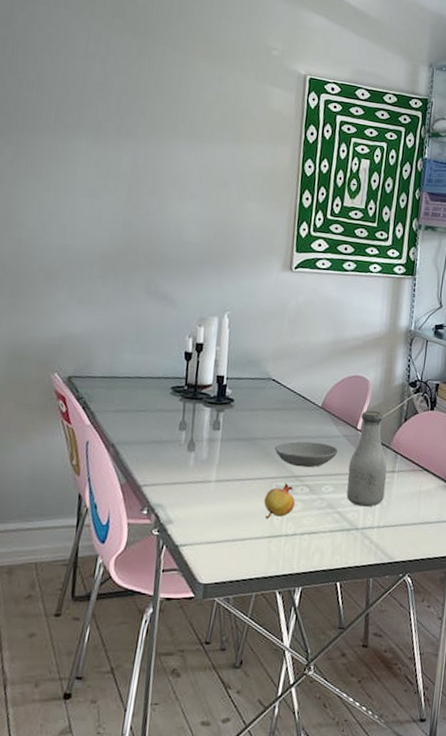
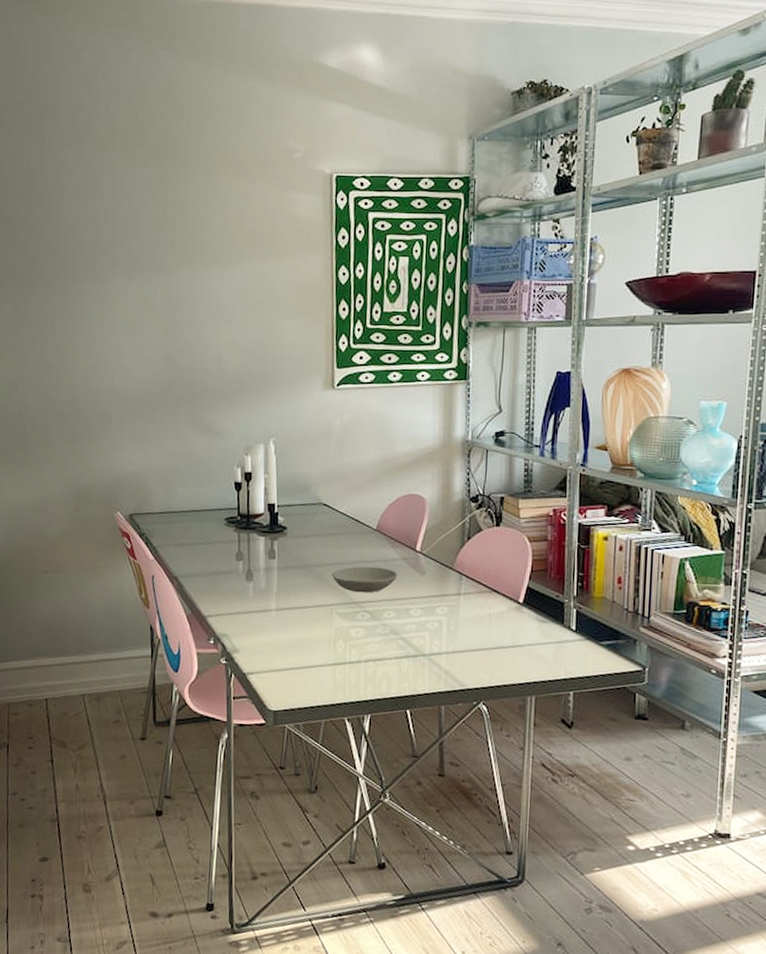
fruit: present [264,482,296,518] -> none [325,608,358,646]
bottle: present [346,410,387,507] -> none [409,530,452,632]

